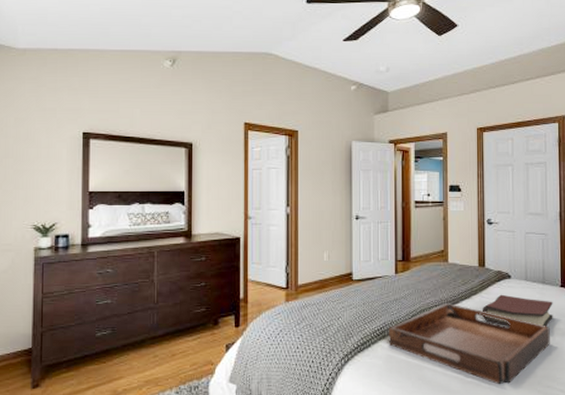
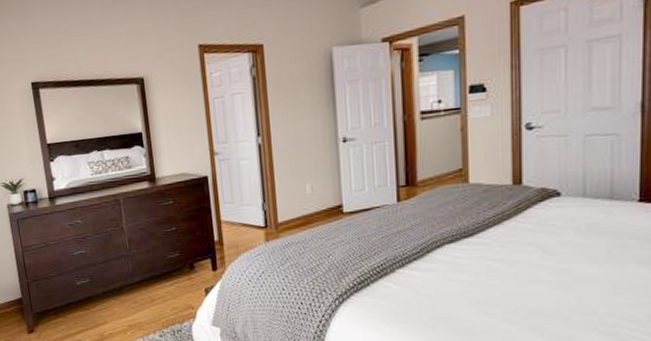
serving tray: present [388,303,550,385] -> none [390,232,619,325]
hardback book: present [483,294,553,327] -> none [519,216,625,255]

